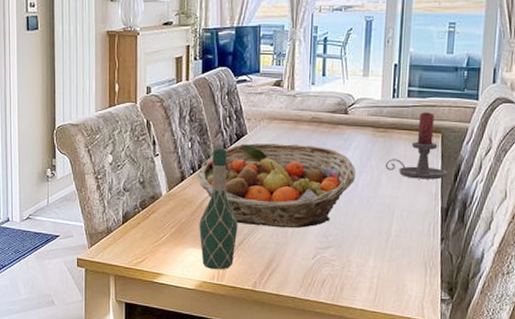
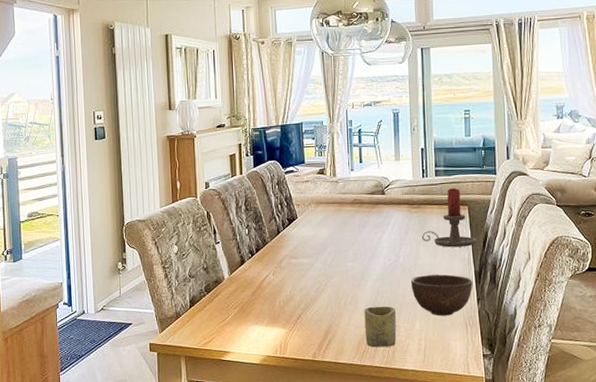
fruit basket: present [196,143,356,229] -> none [255,224,397,301]
wine bottle: present [199,149,238,270] -> none [260,233,296,344]
cup: none [312,237,348,283] -> present [364,306,397,348]
bowl: none [367,207,439,254] -> present [410,274,474,316]

